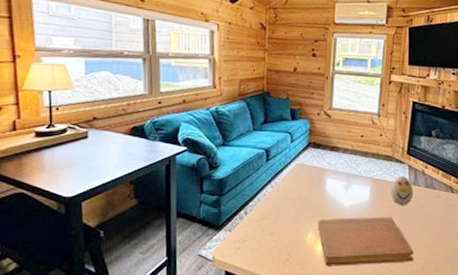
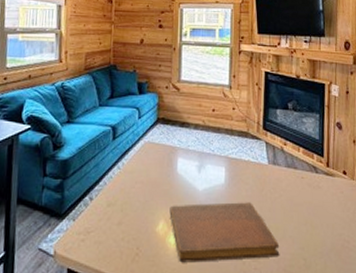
decorative egg: present [390,175,414,205] -> none [248,153,274,188]

